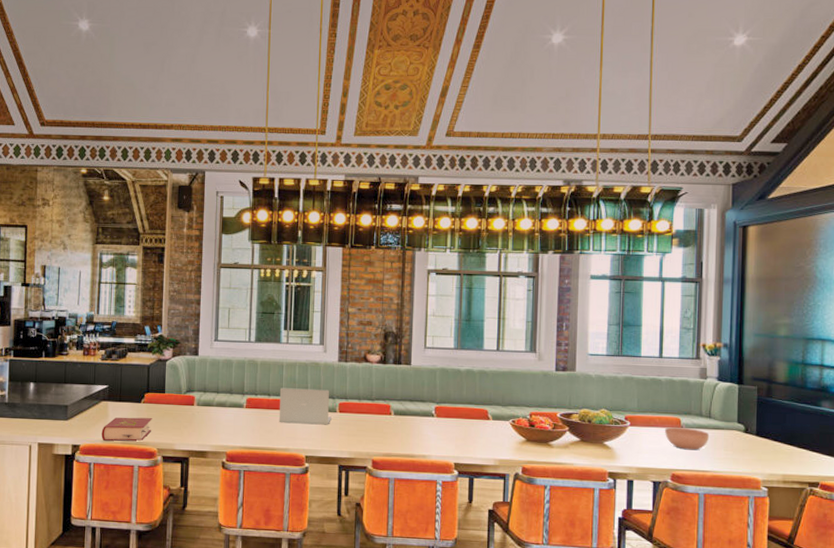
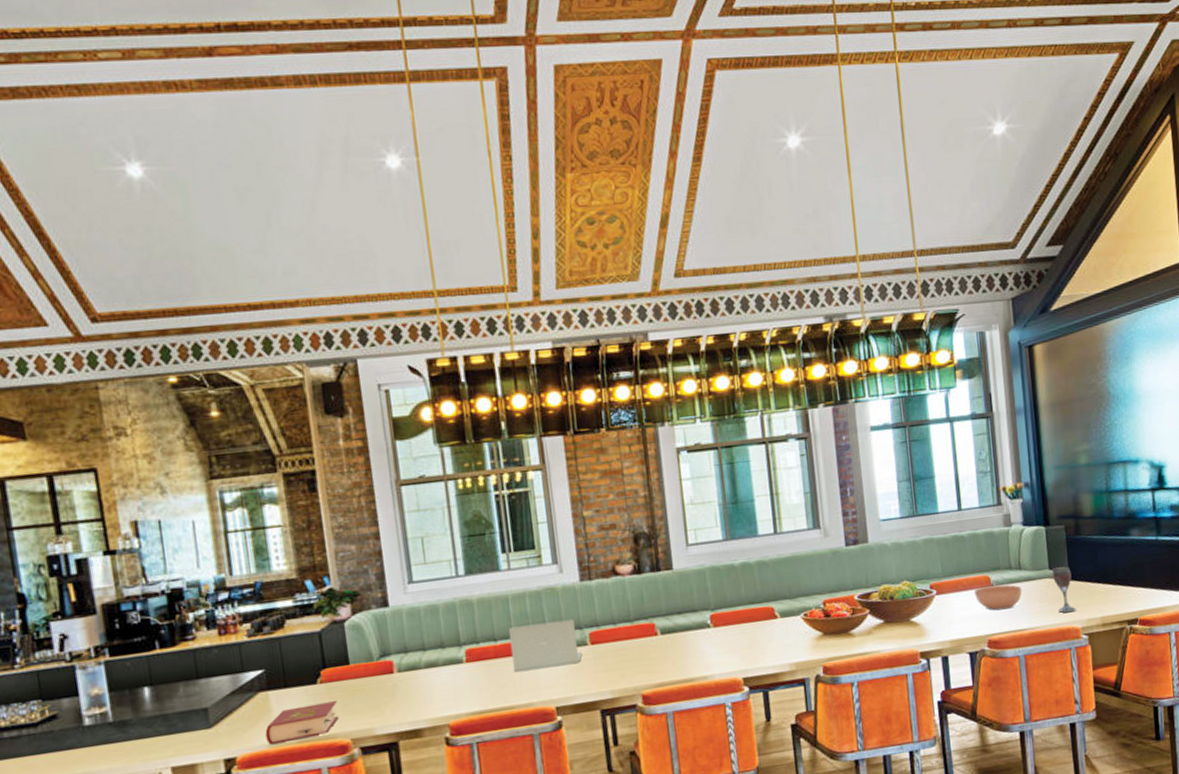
cup: none [739,421,759,465] -> present [1051,566,1076,613]

